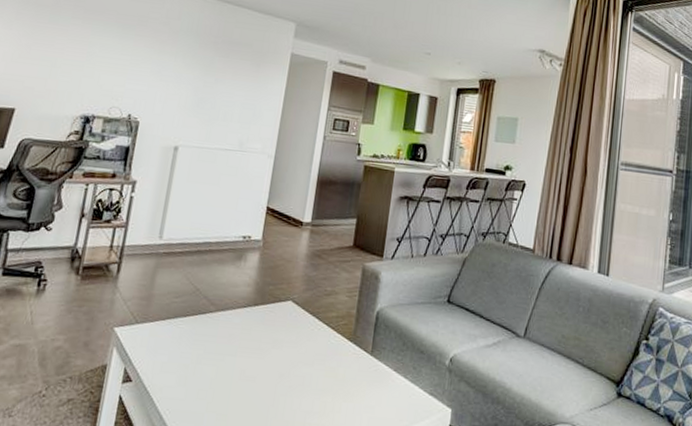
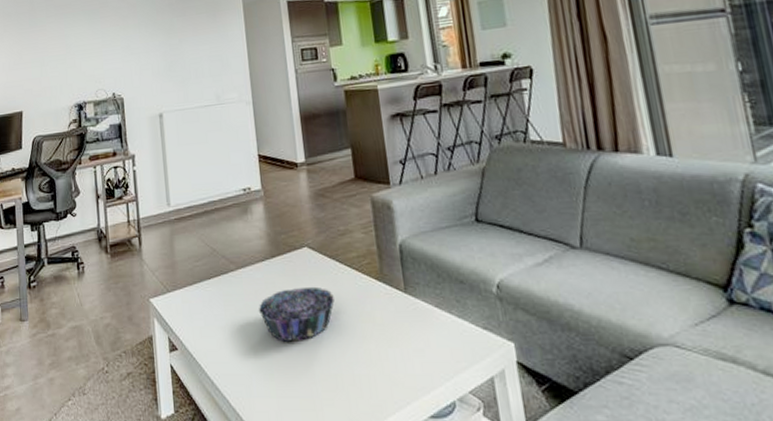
decorative bowl: none [227,337,305,387] -> present [258,286,334,342]

